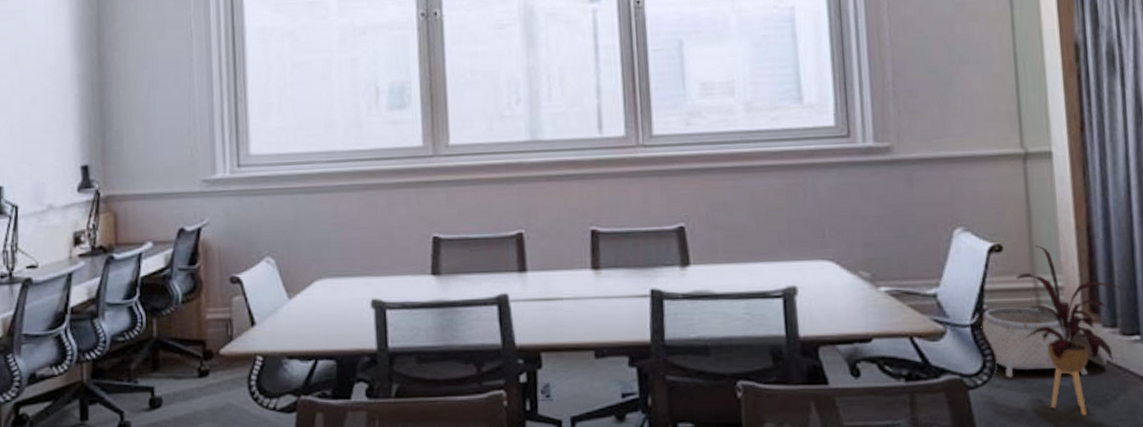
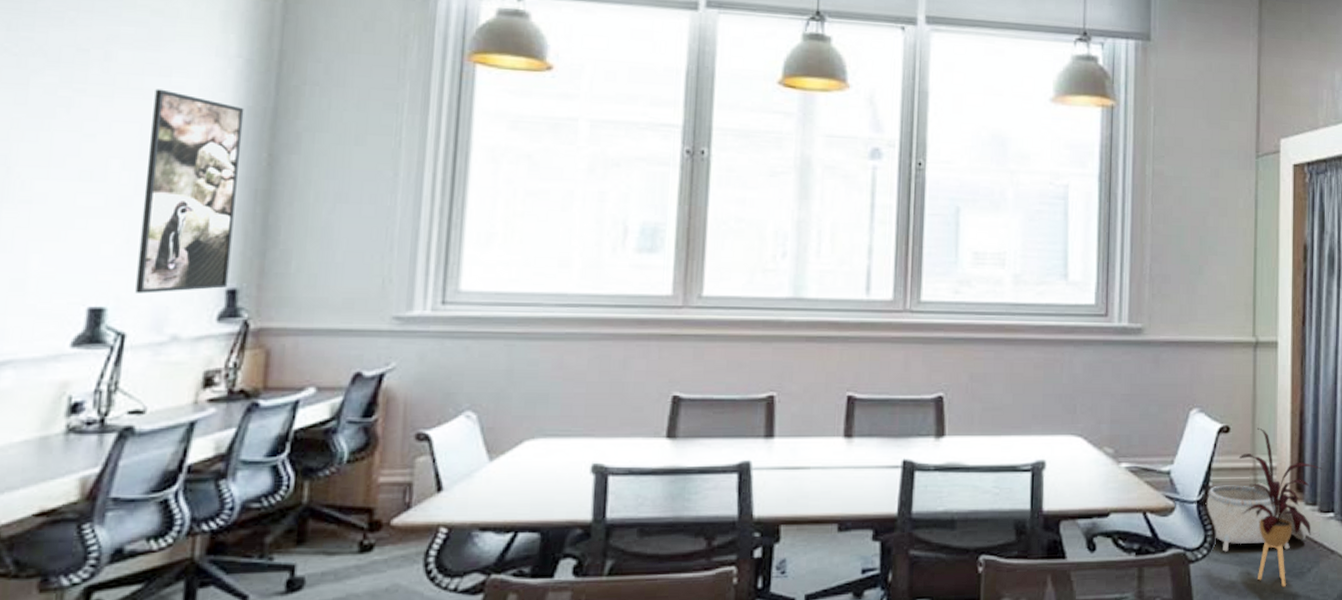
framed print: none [15,10,82,173] -> present [135,89,244,294]

